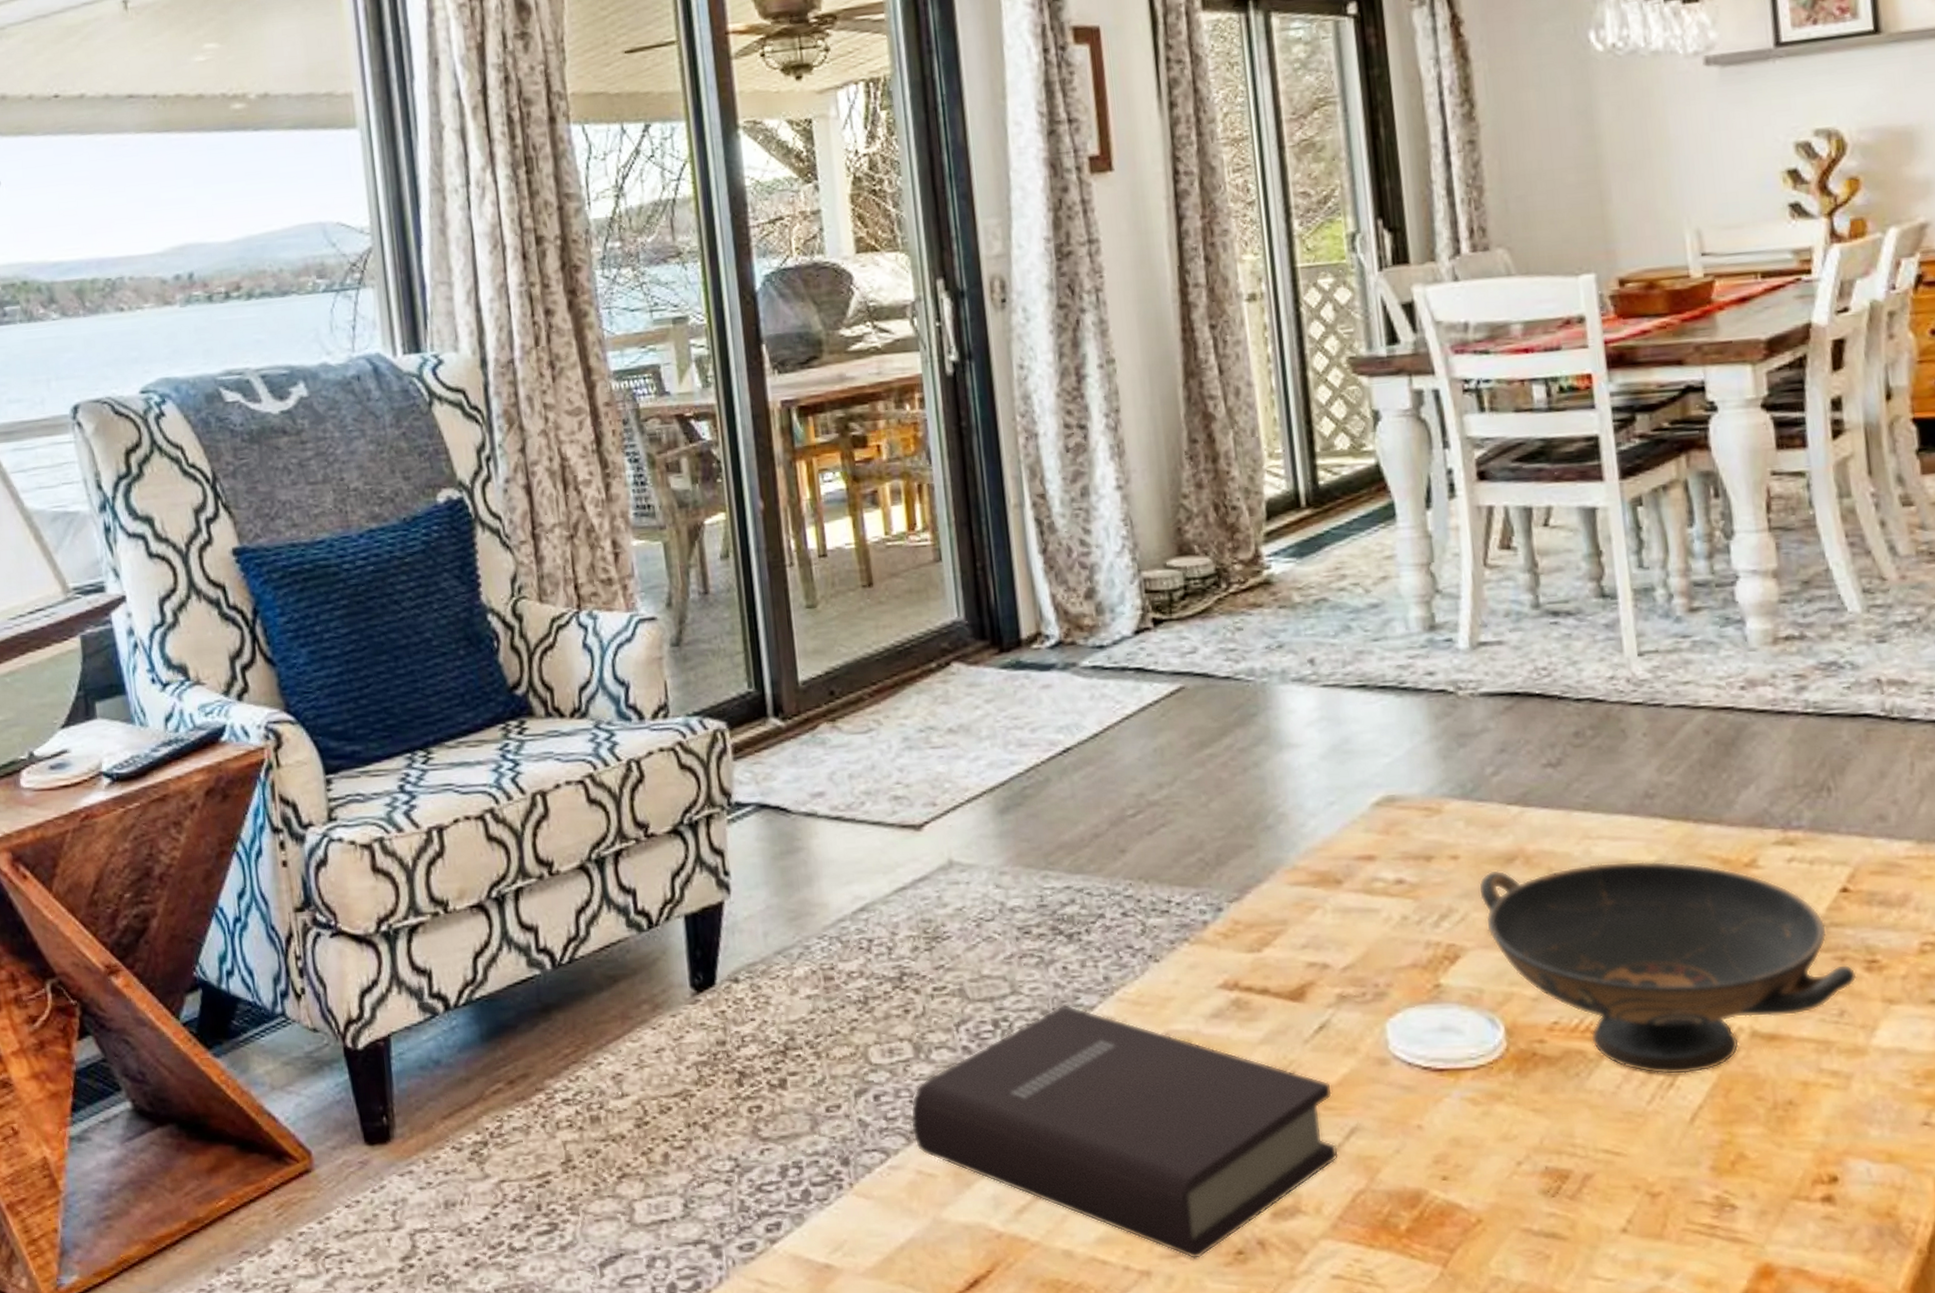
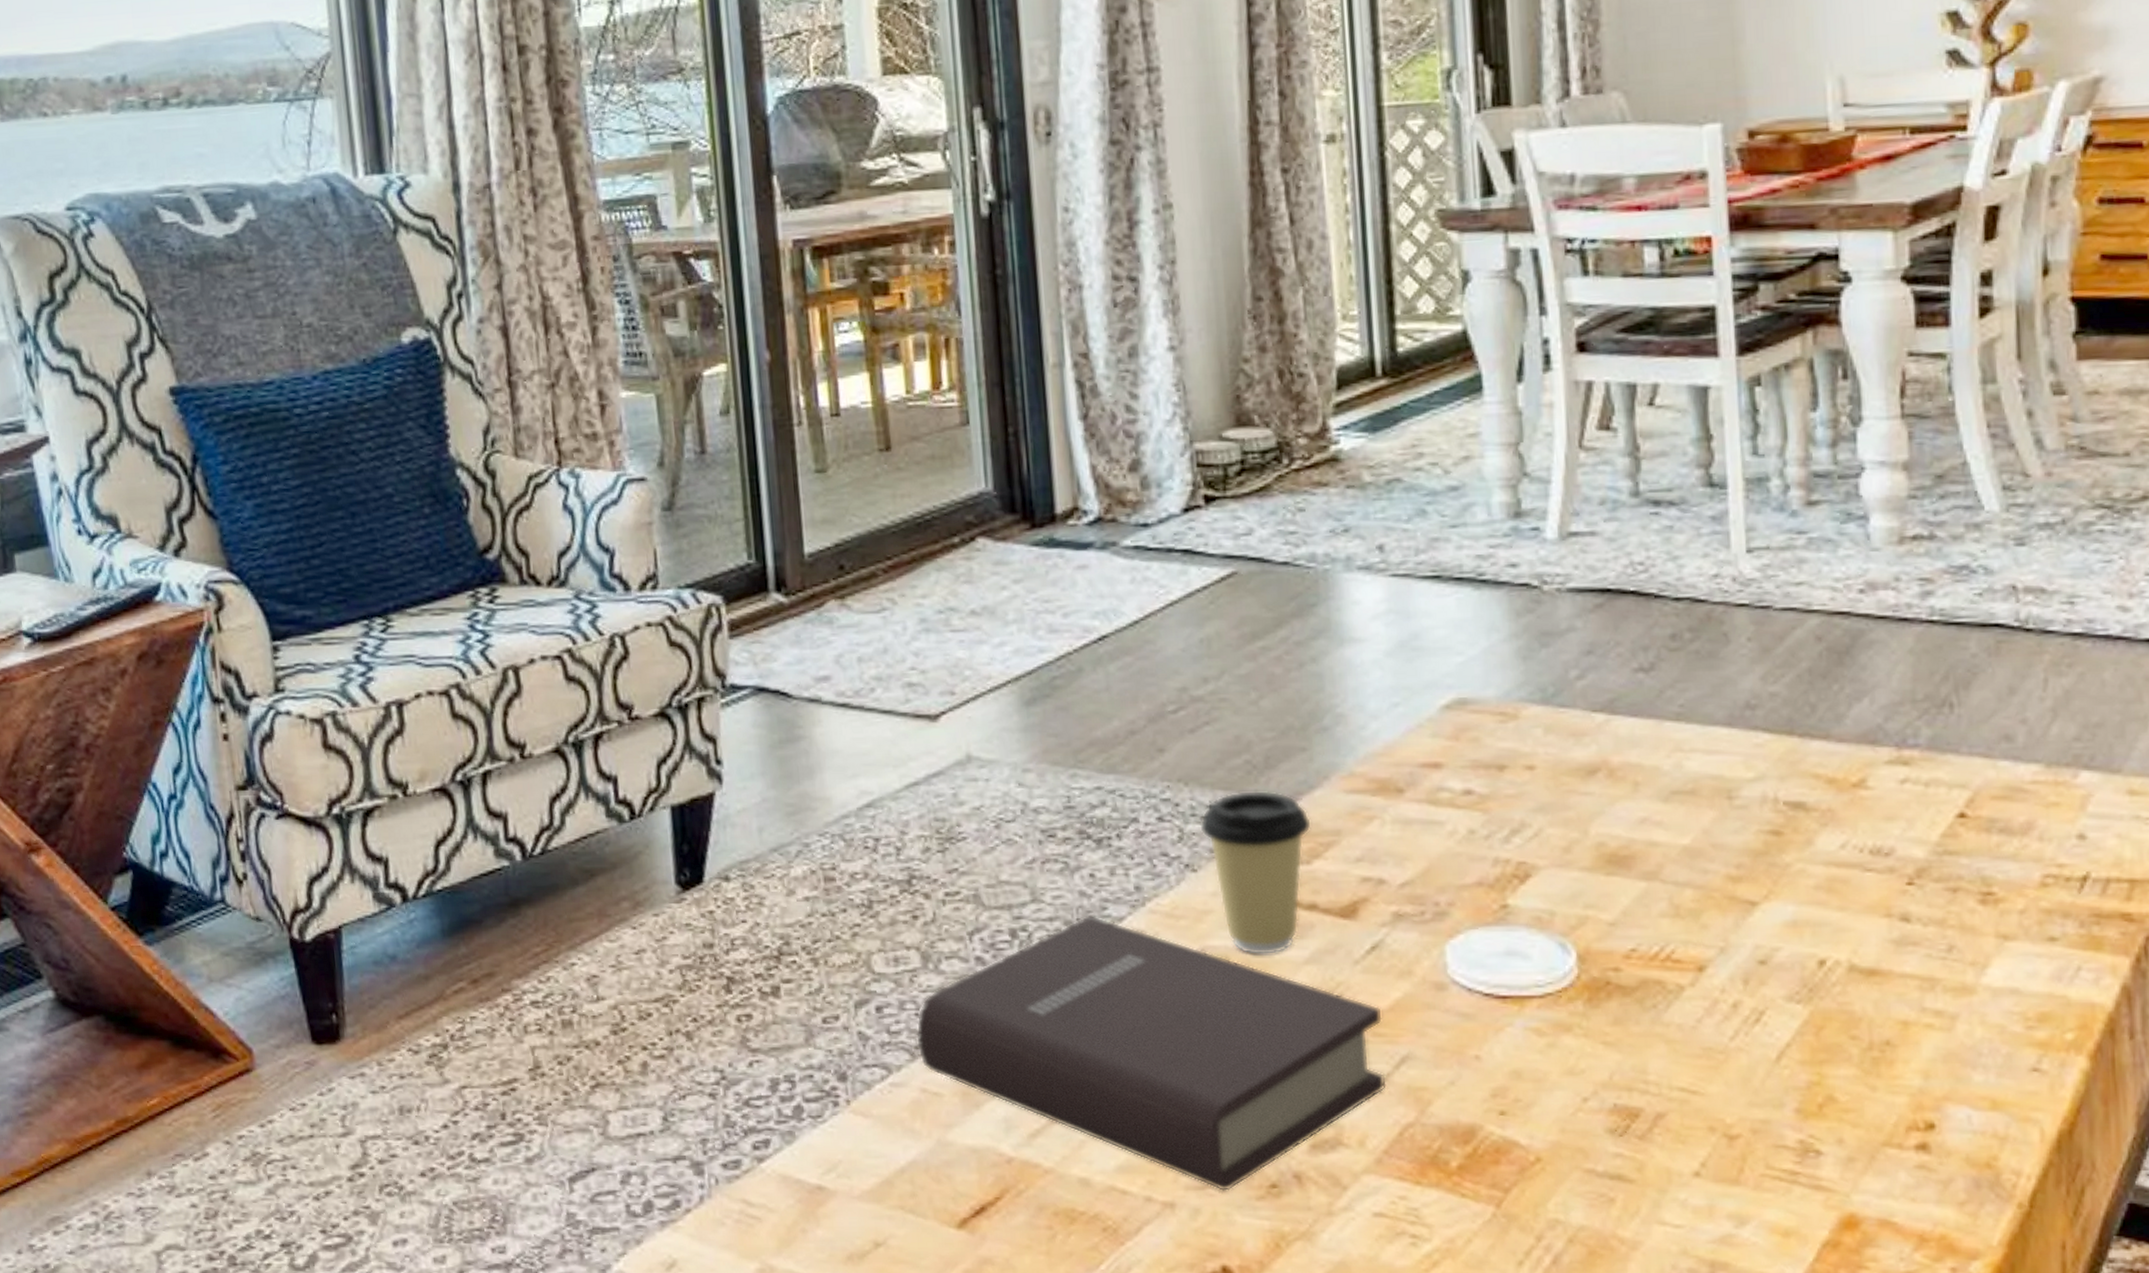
coffee cup: none [1160,885,1260,1038] -> present [1200,790,1311,956]
decorative bowl: present [1478,861,1857,1075] -> none [1555,777,1970,1010]

